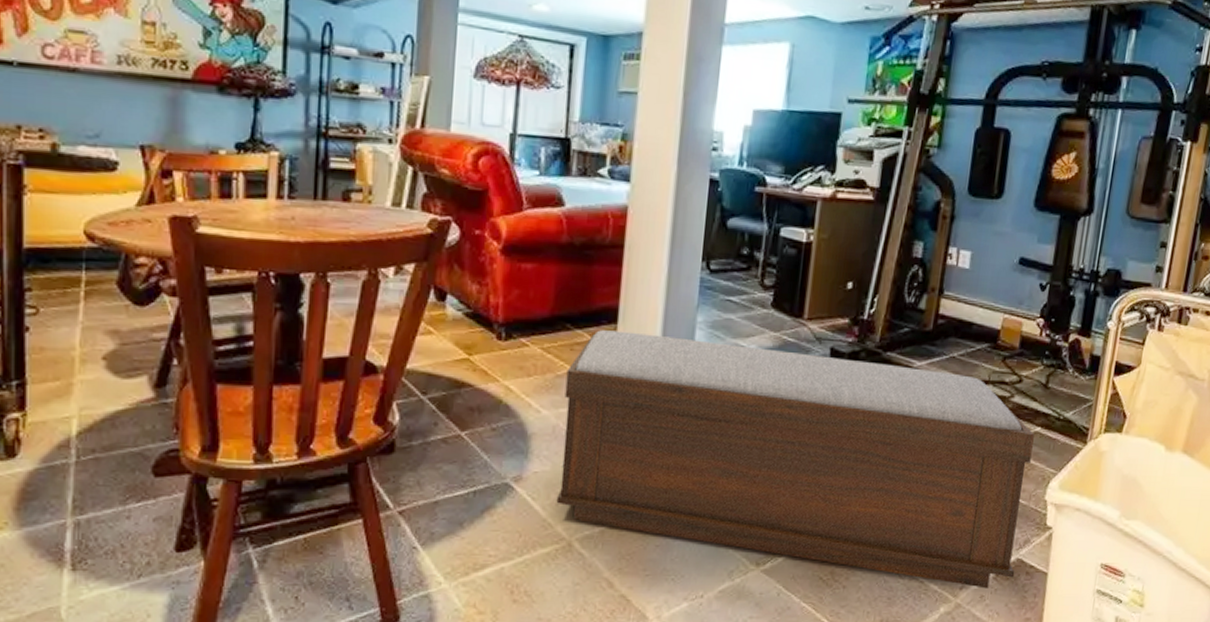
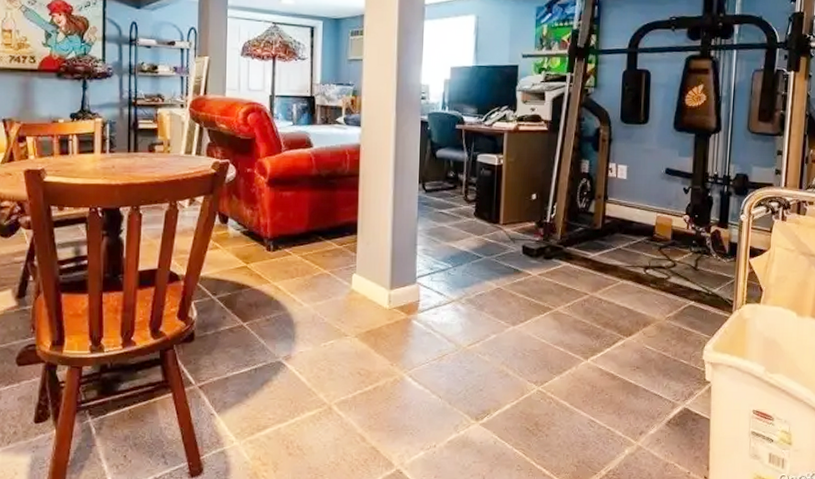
bench: present [556,330,1034,589] -> none [318,240,689,433]

